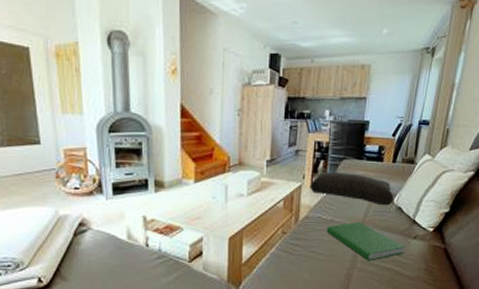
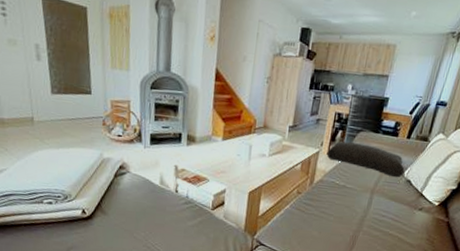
hardcover book: present [326,221,405,261] -> none [338,189,410,226]

